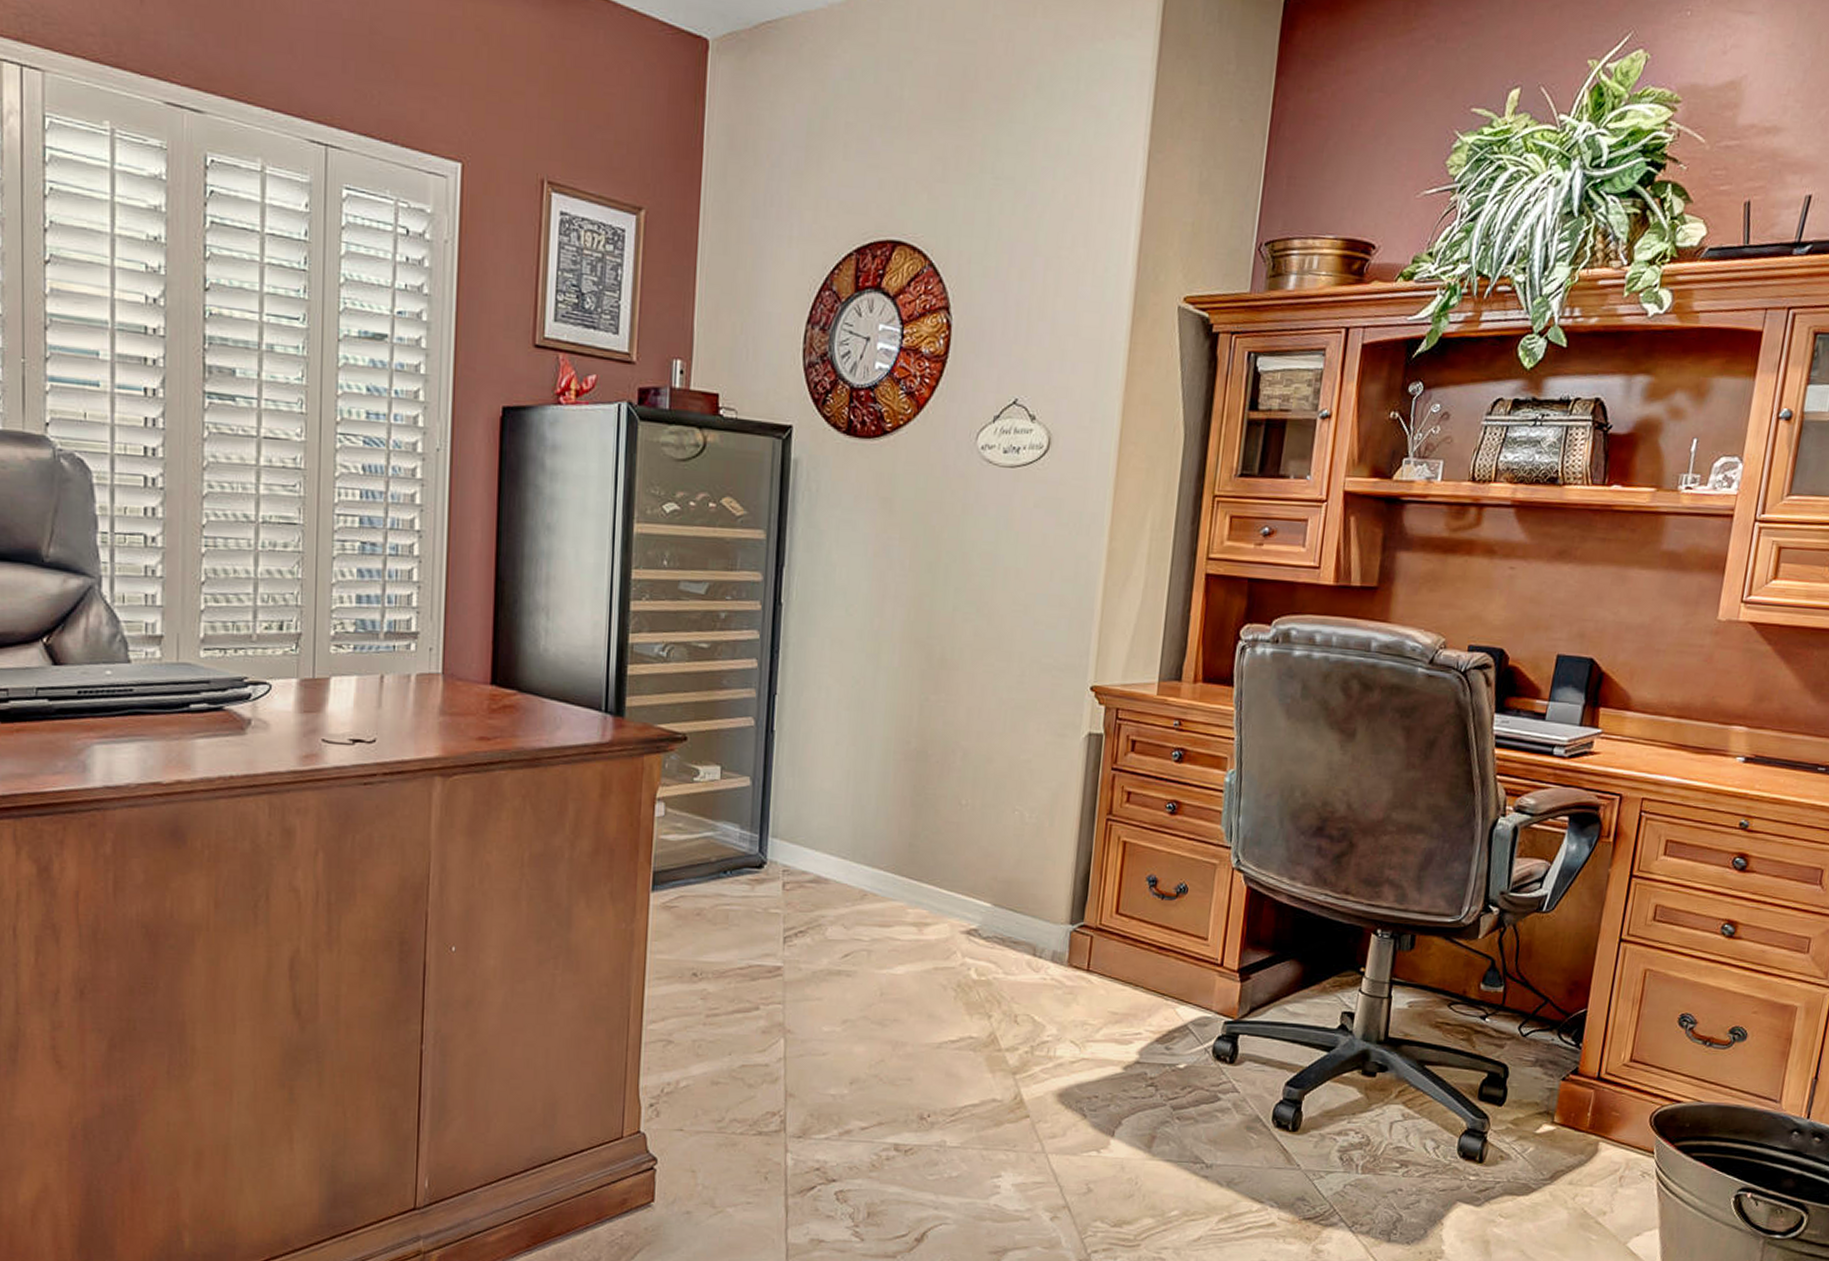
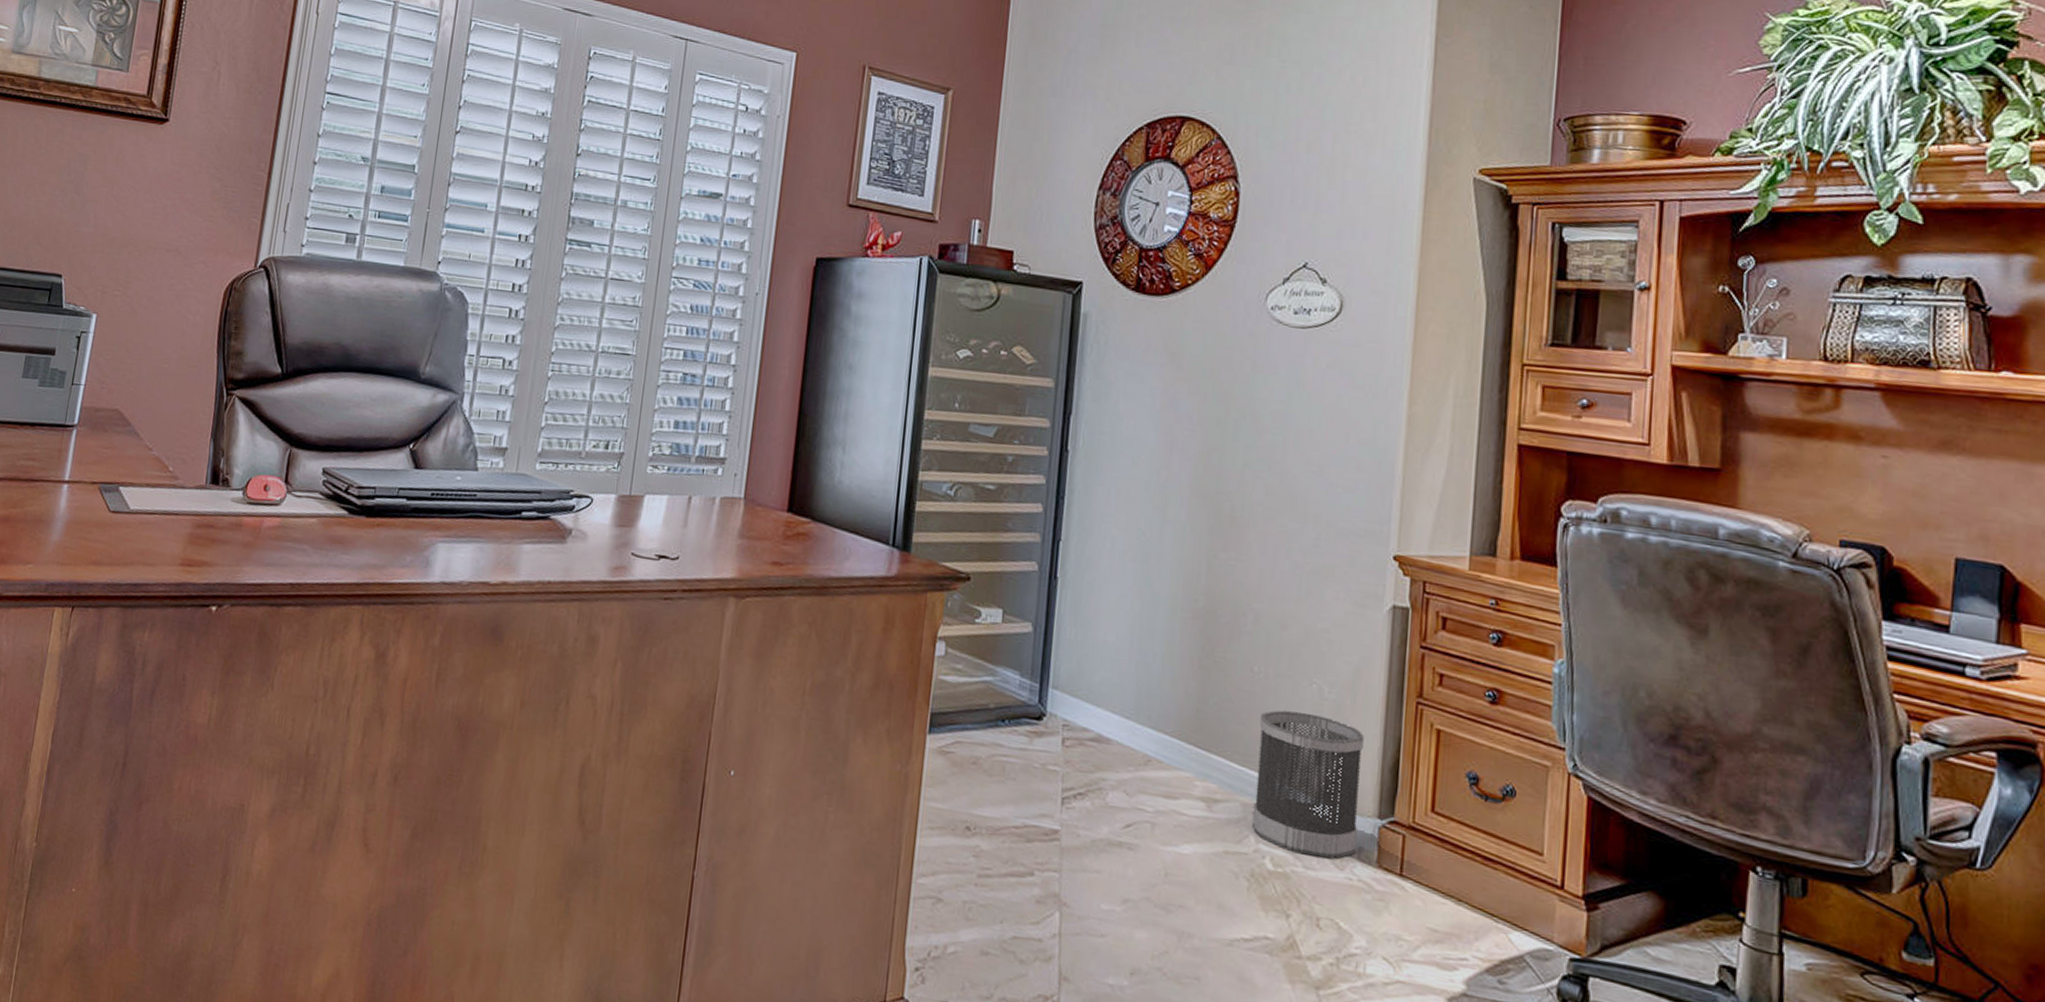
wastebasket: none [958,837,1060,964] -> present [1251,710,1364,859]

